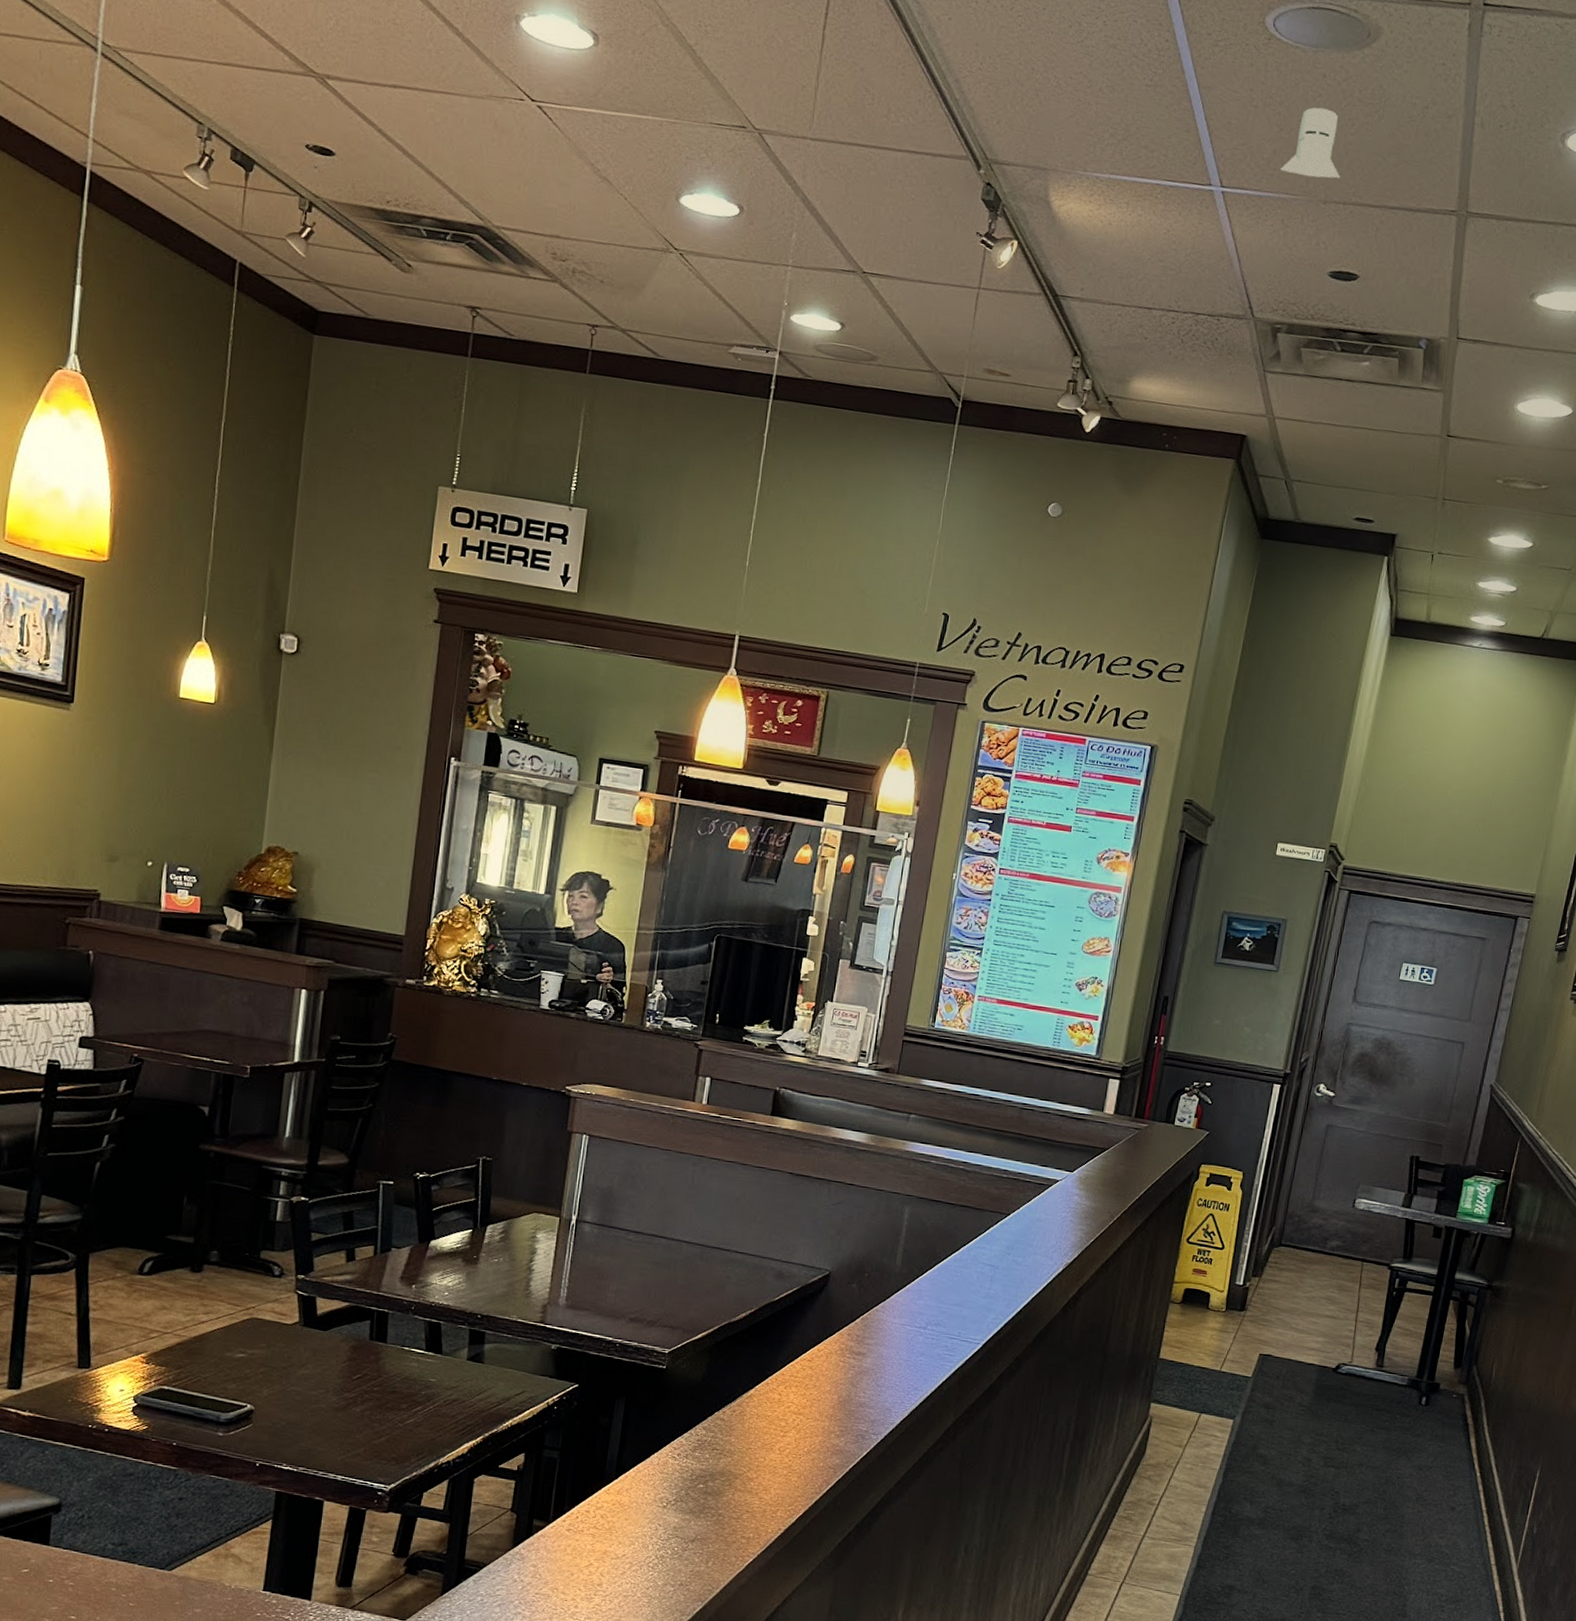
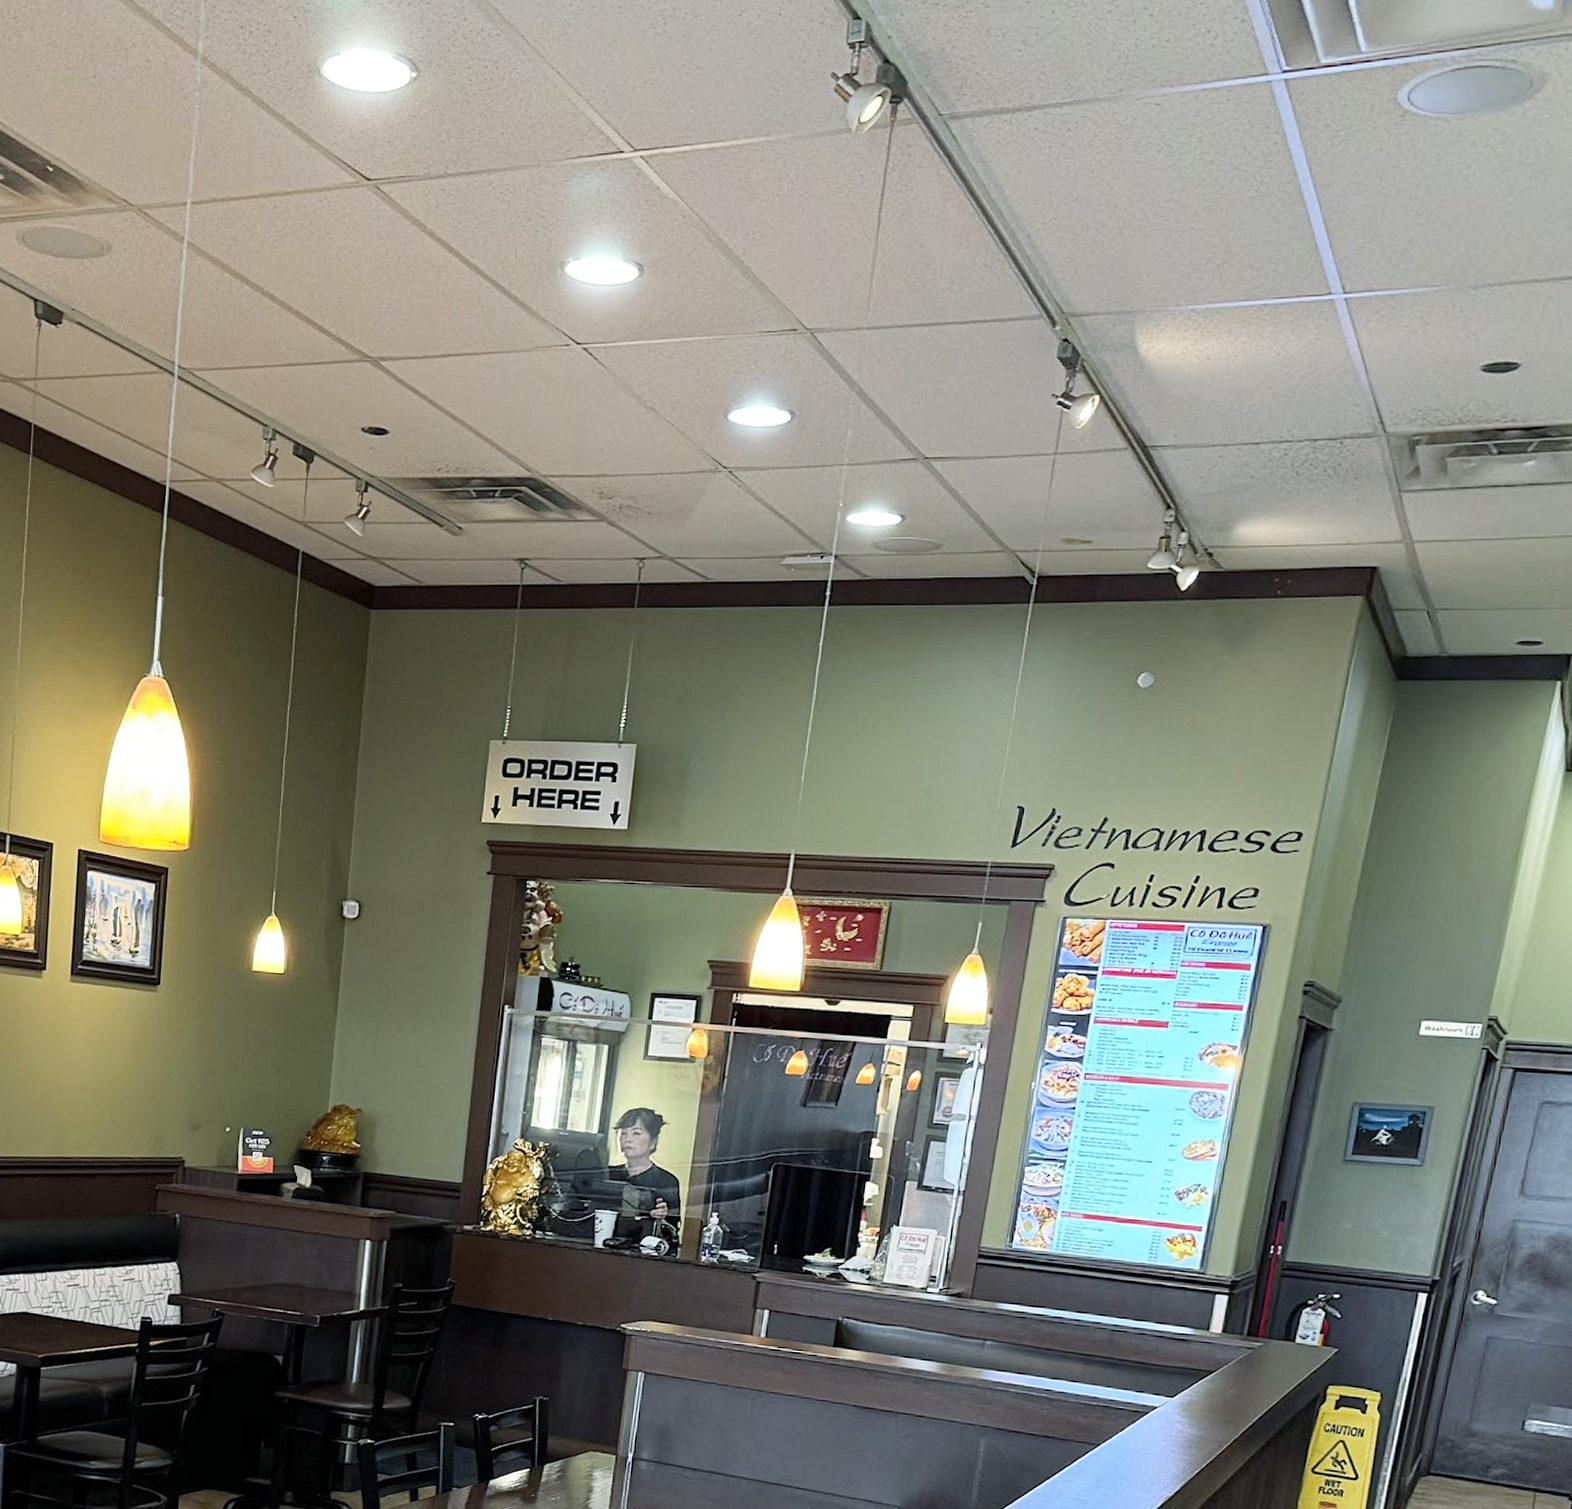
knight helmet: present [1281,107,1340,179] -> none [1418,180,1495,263]

